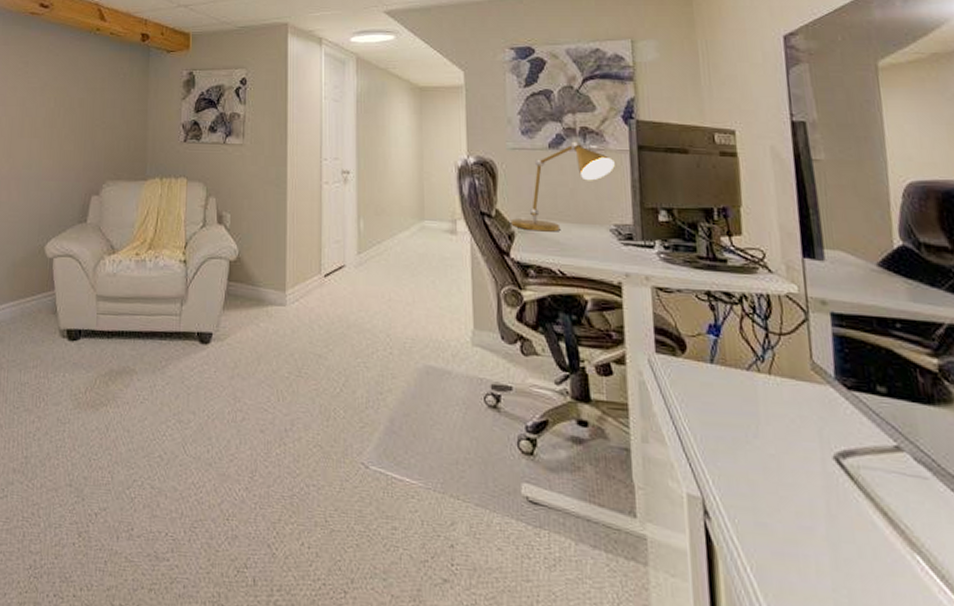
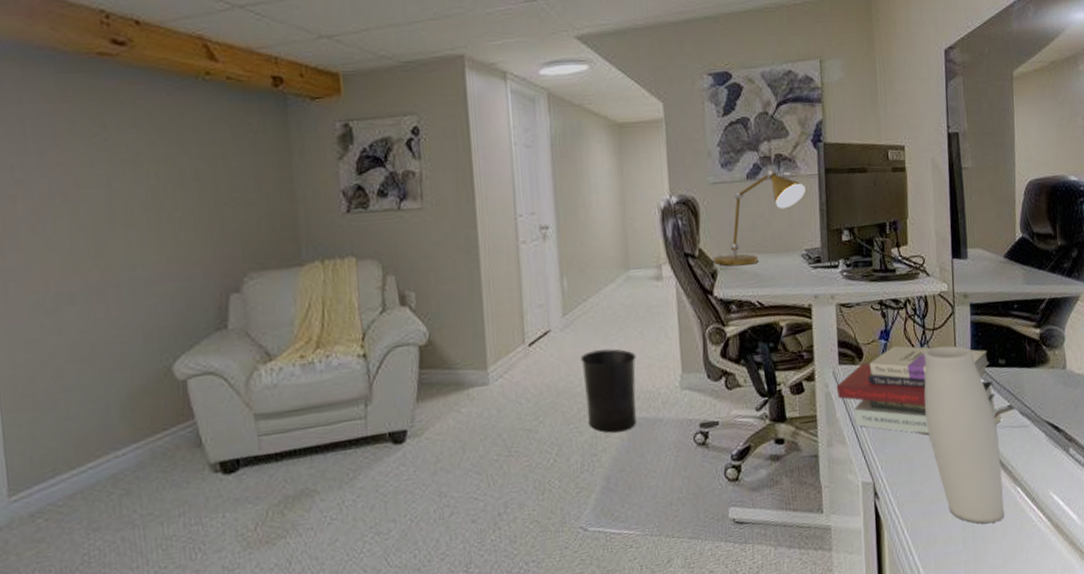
waste bin: none [372,291,427,376] -> present [580,349,636,433]
books: none [652,344,887,466] -> present [836,345,1002,435]
vase: none [767,355,898,593] -> present [924,345,1005,524]

